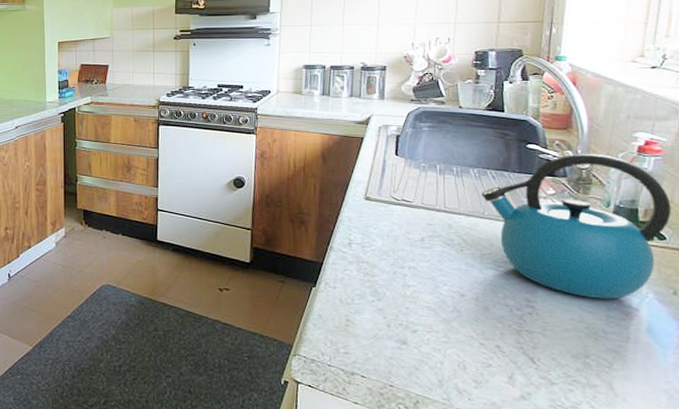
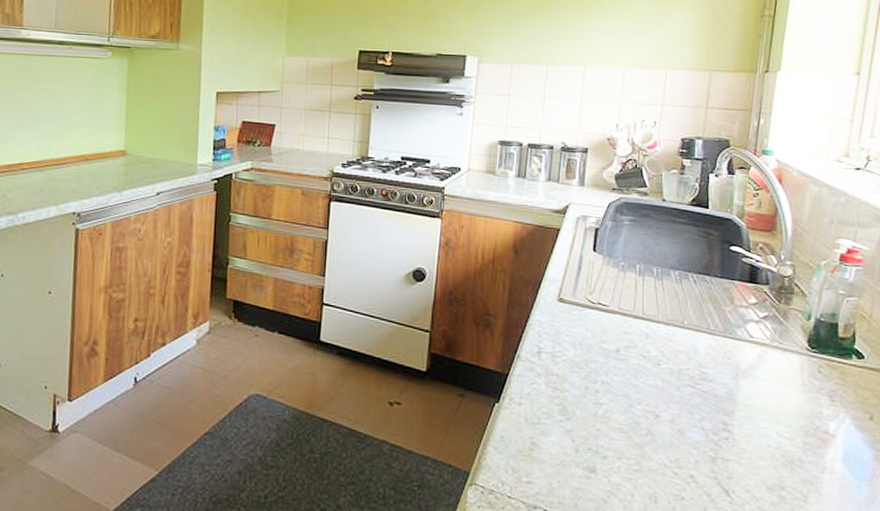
kettle: present [481,153,672,299] -> none [682,259,871,424]

